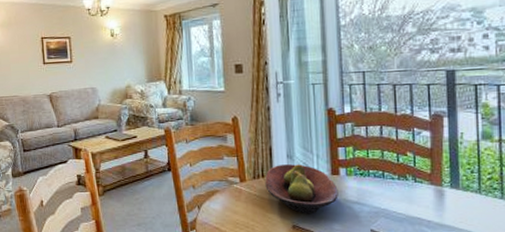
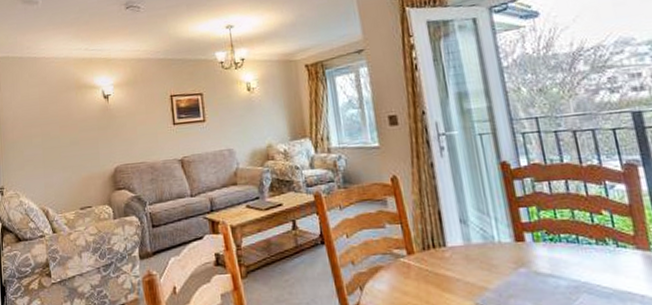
fruit bowl: present [265,164,338,213] -> none [436,230,528,291]

